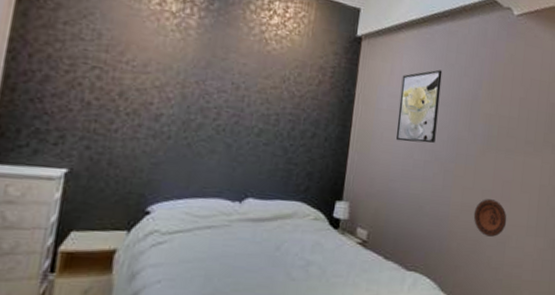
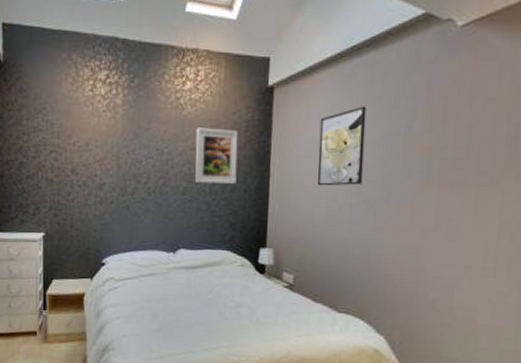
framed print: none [273,66,324,130] -> present [195,128,239,184]
decorative plate: present [473,199,507,237] -> none [412,239,456,279]

